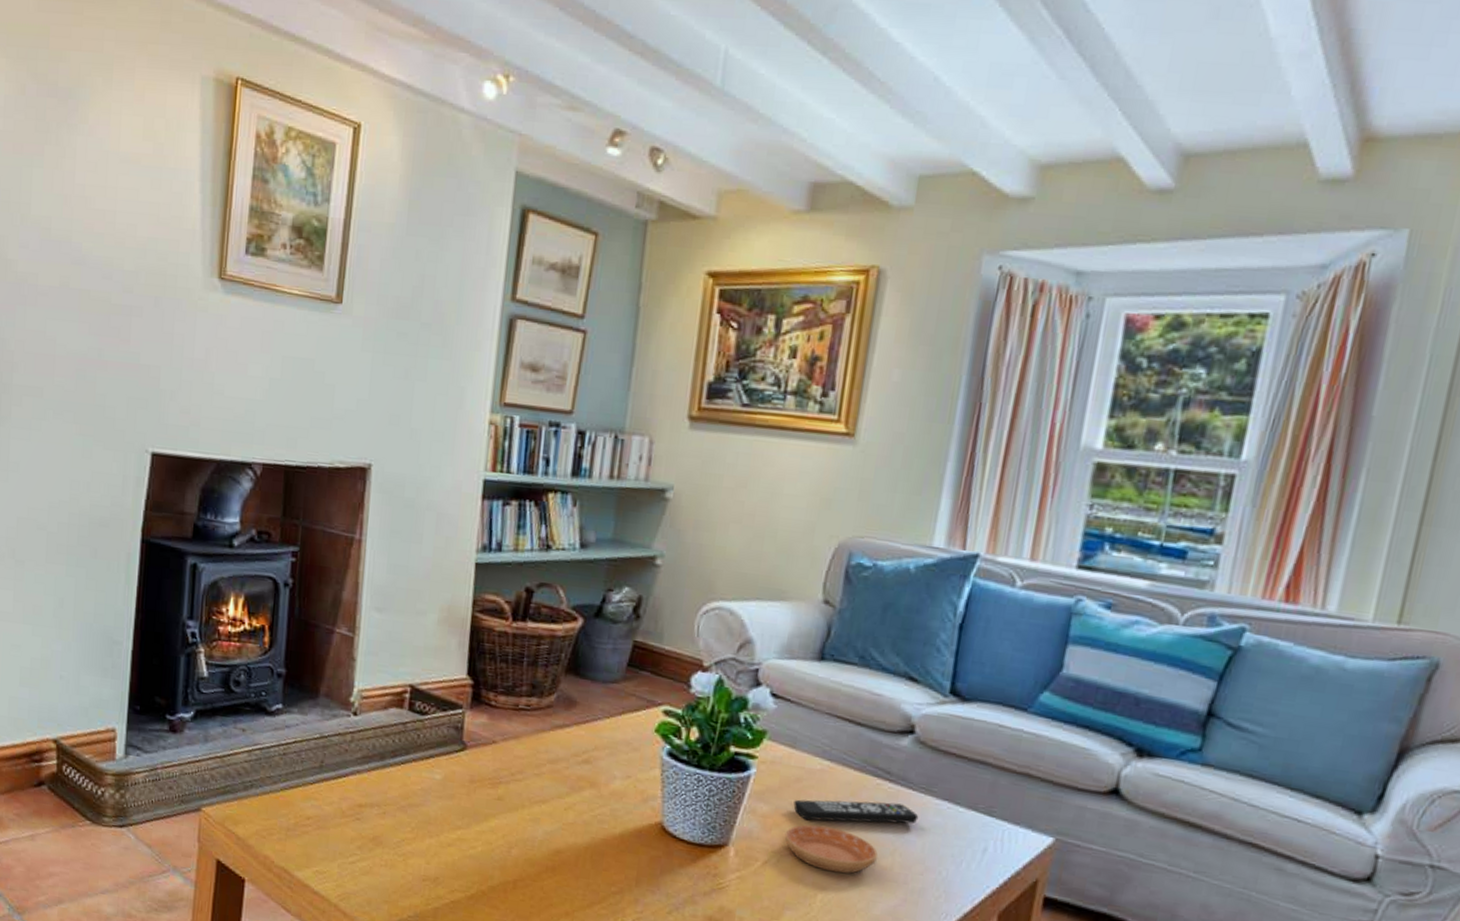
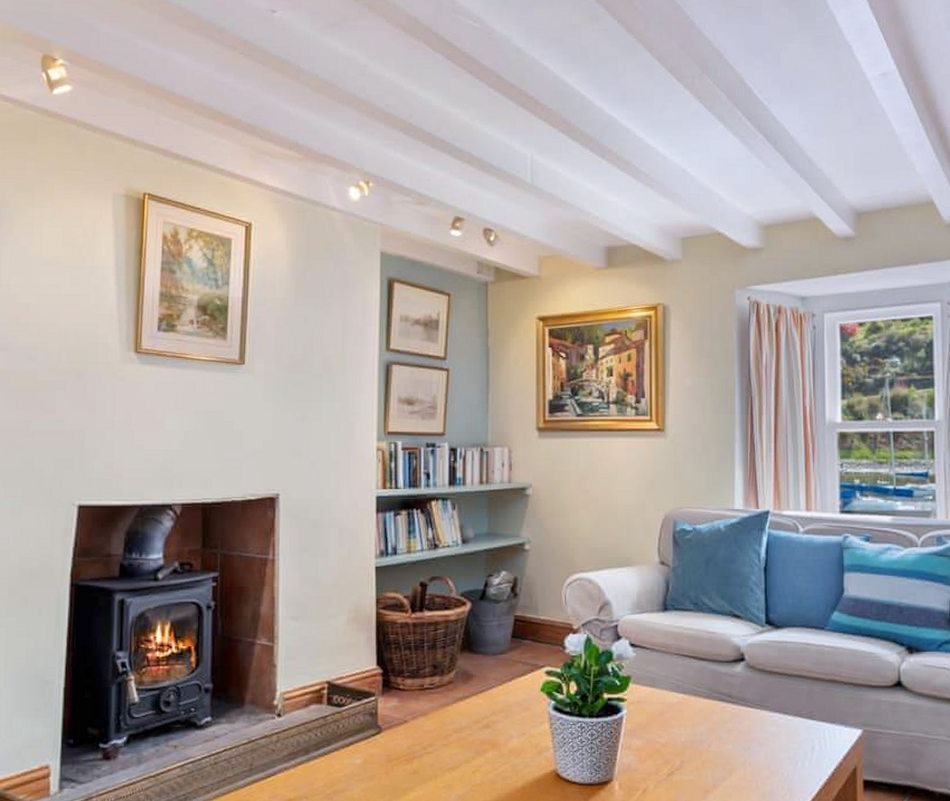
saucer: present [784,824,878,874] -> none [657,750,732,789]
remote control: present [793,799,919,824] -> none [660,721,759,747]

